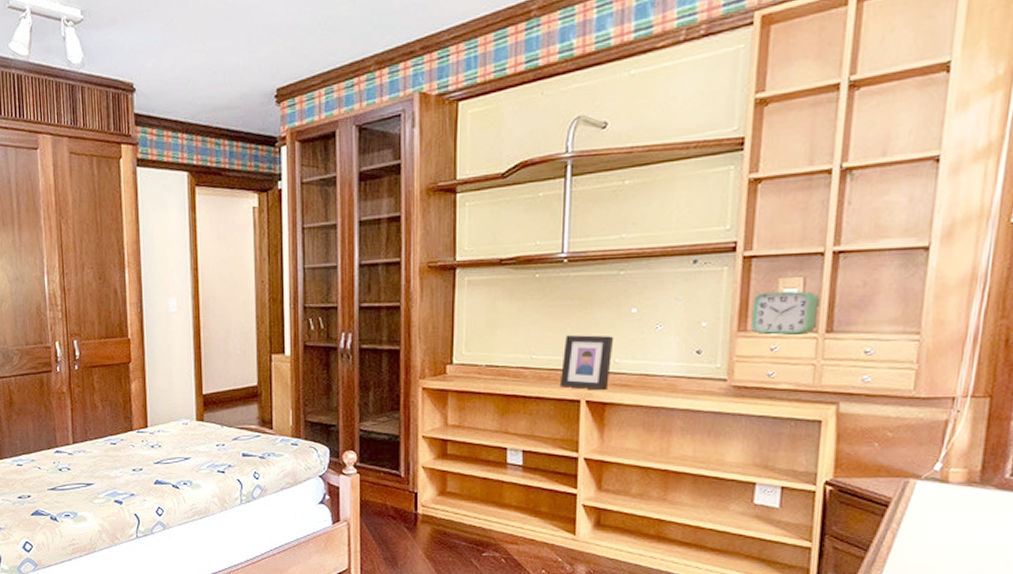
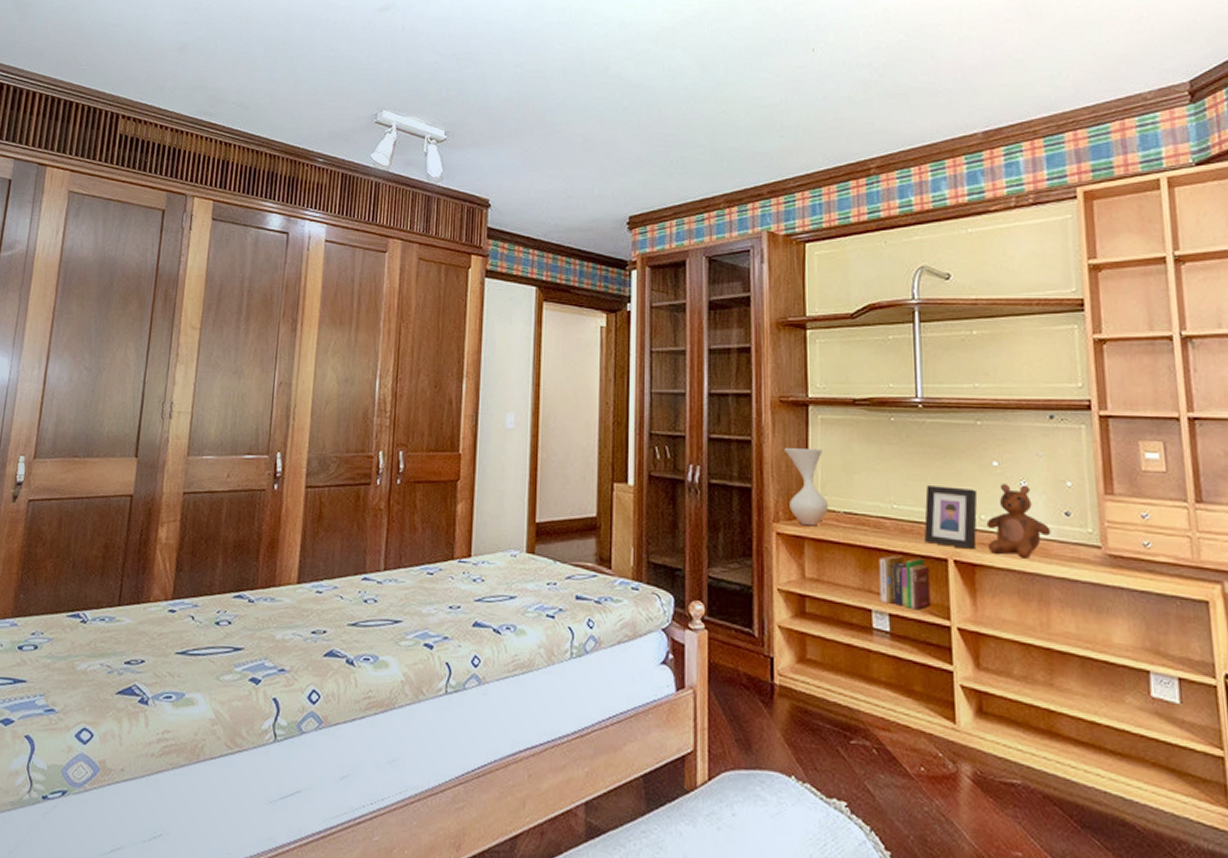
decorative vase: none [431,310,472,380] -> present [784,448,829,526]
books: none [515,400,563,446] -> present [878,555,931,610]
teddy bear: none [619,328,681,395] -> present [986,484,1051,559]
alarm clock: present [750,291,818,335] -> none [1116,455,1184,502]

